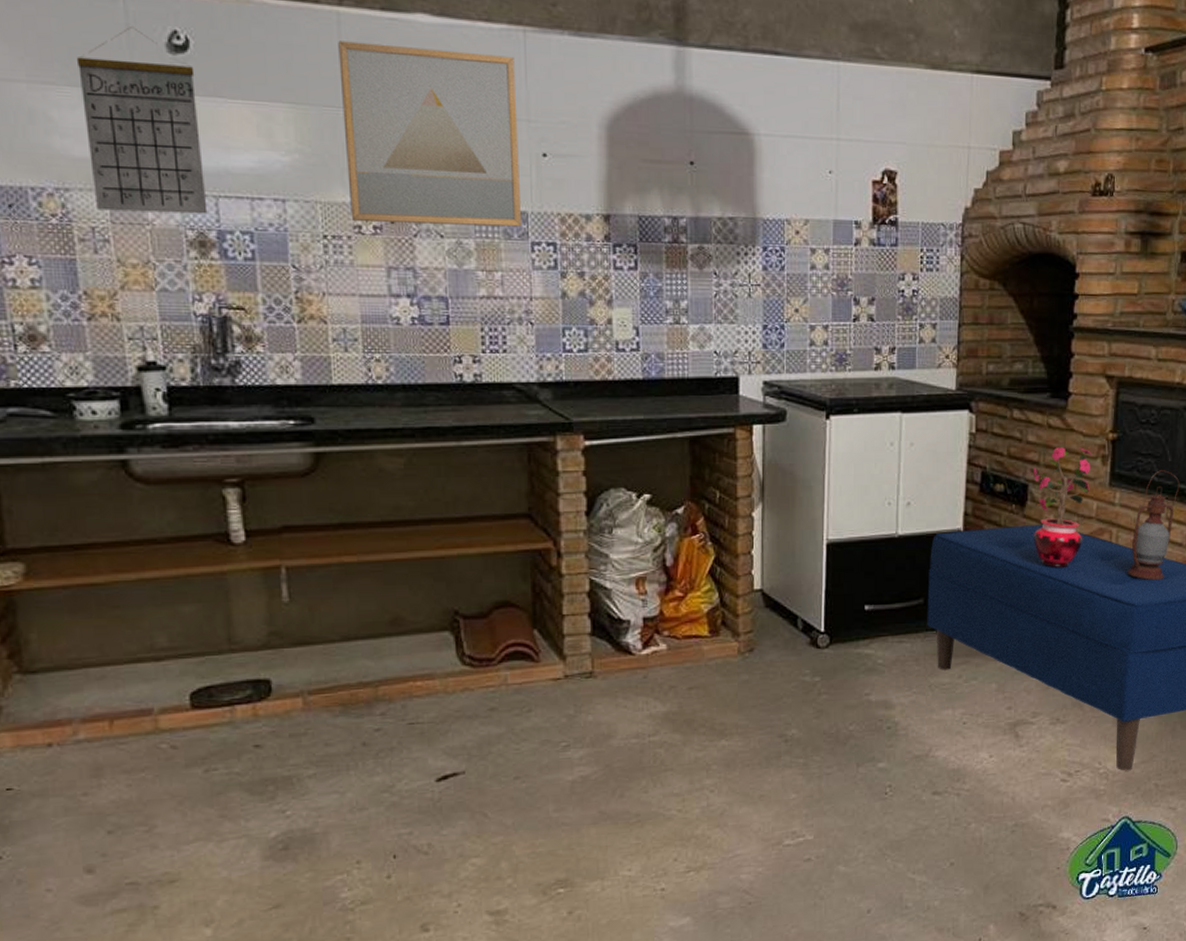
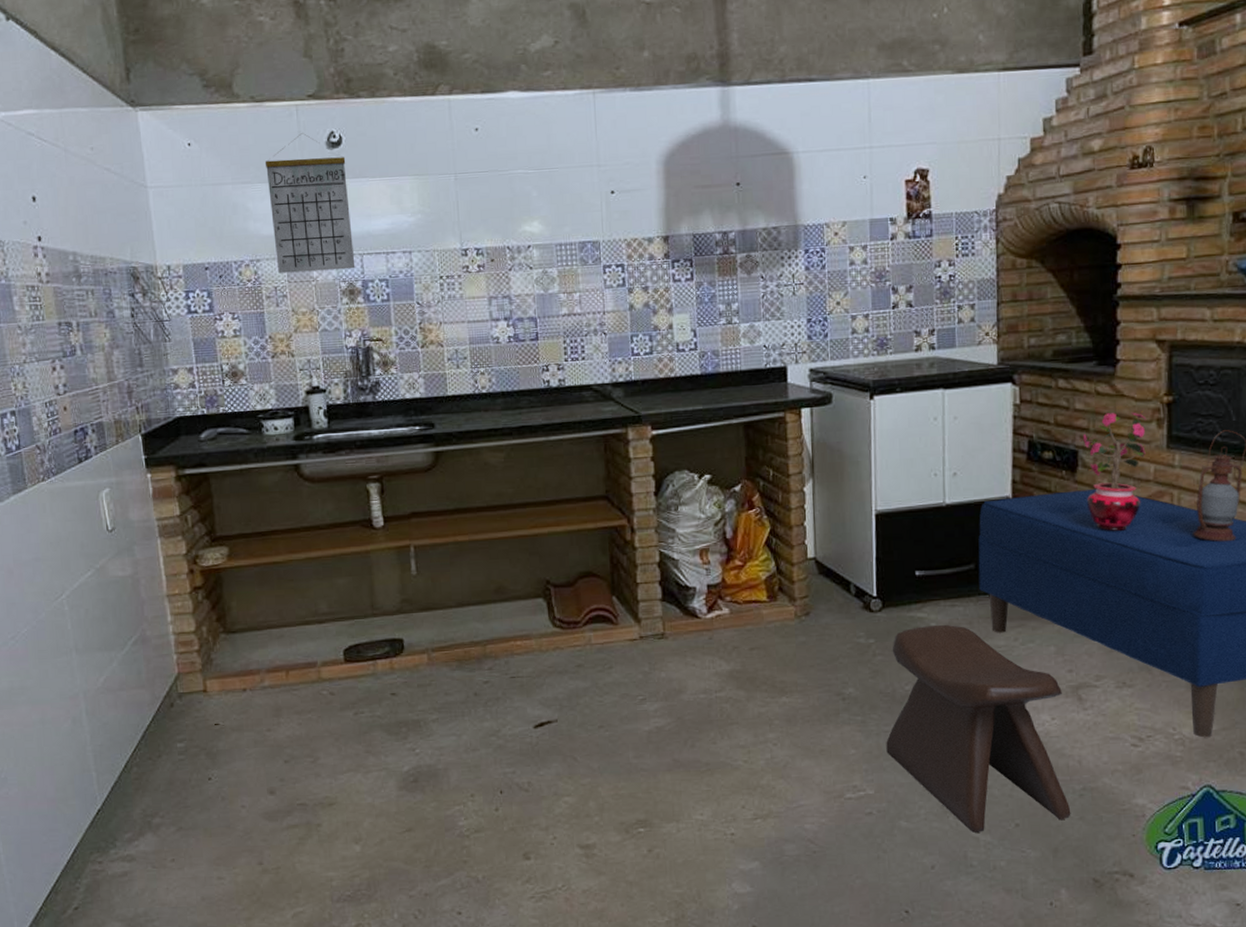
wall art: present [338,40,522,227] -> none [449,115,596,262]
stool: none [827,661,1003,874] -> present [886,624,1071,833]

